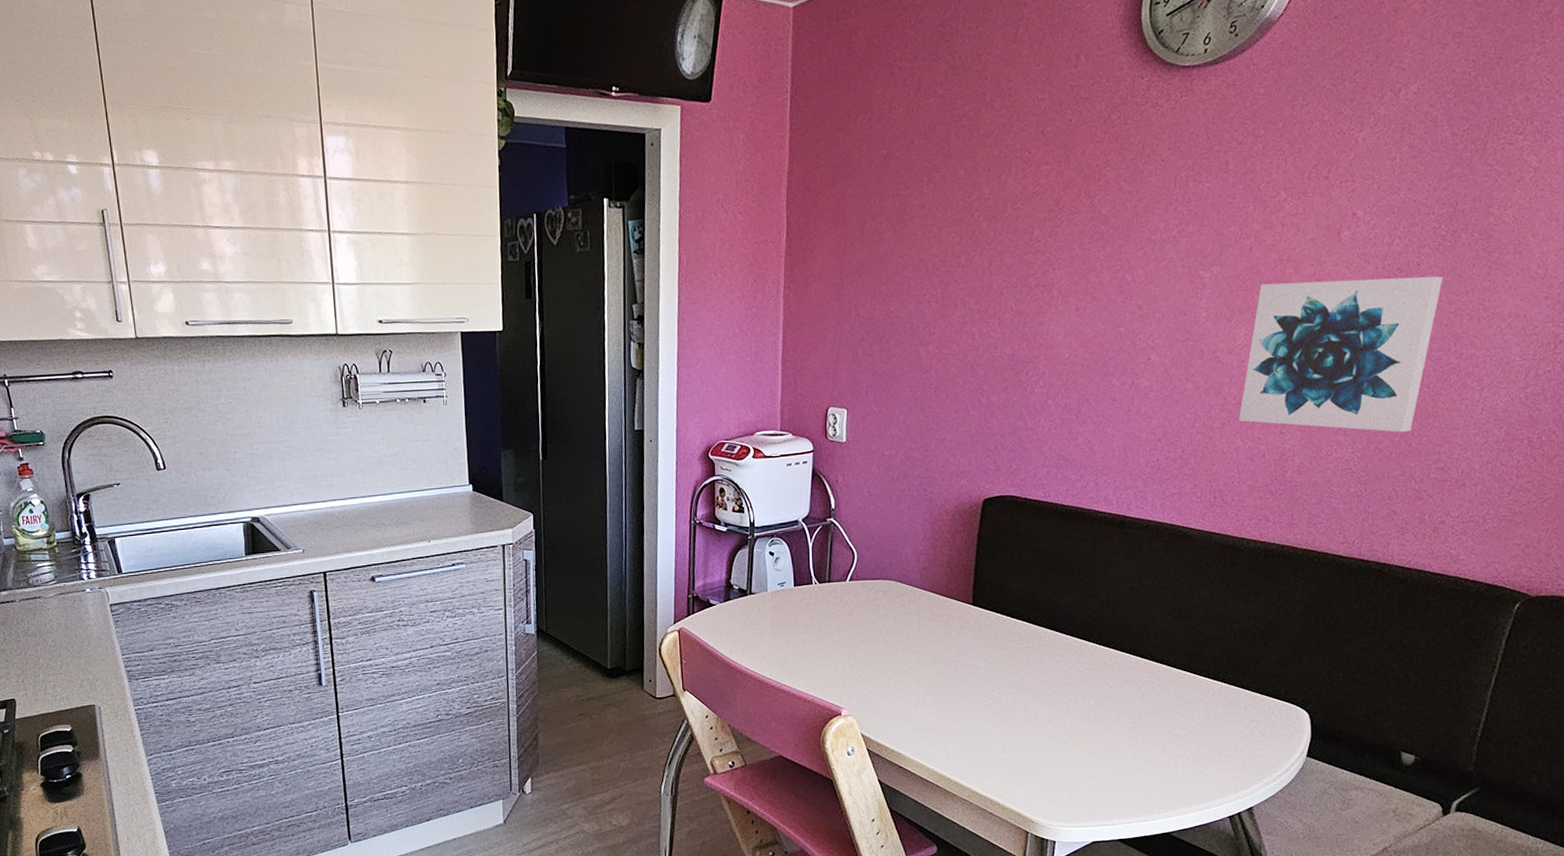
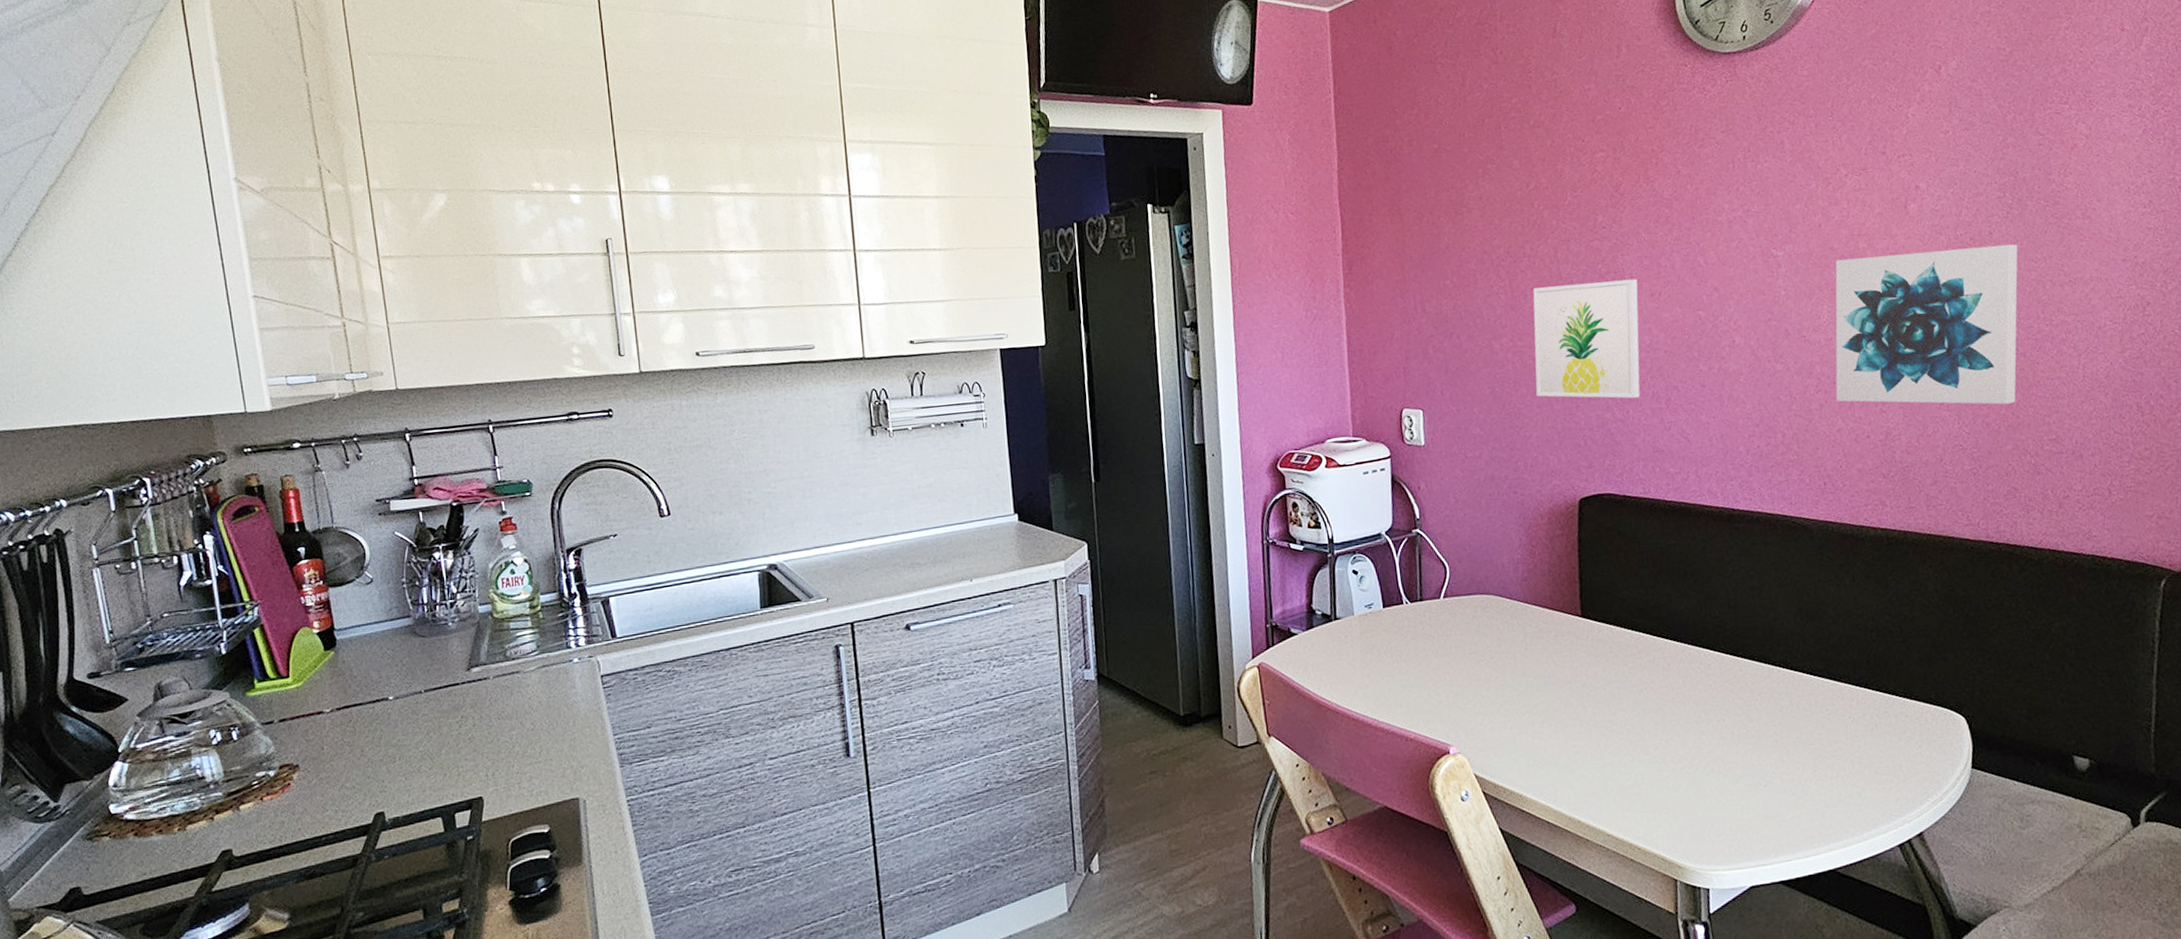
wall art: none [955,293,1065,408] -> present [1532,278,1640,399]

